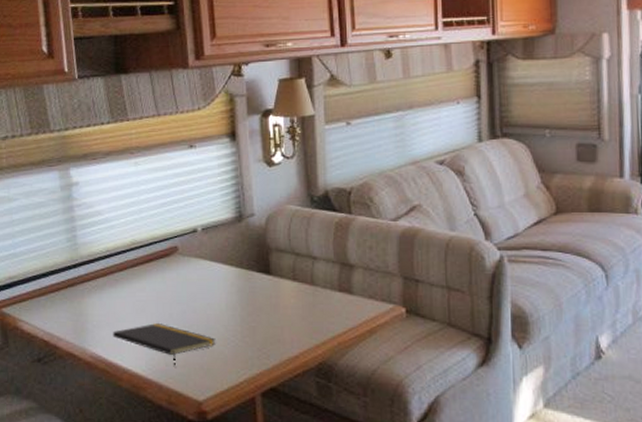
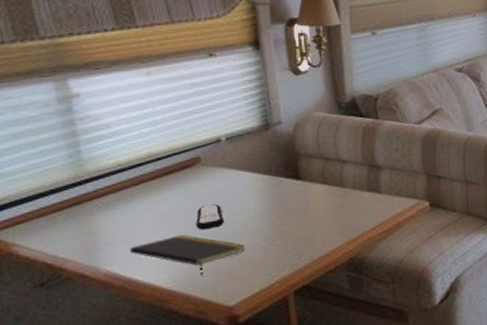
remote control: none [171,294,197,320] -> present [196,204,224,230]

